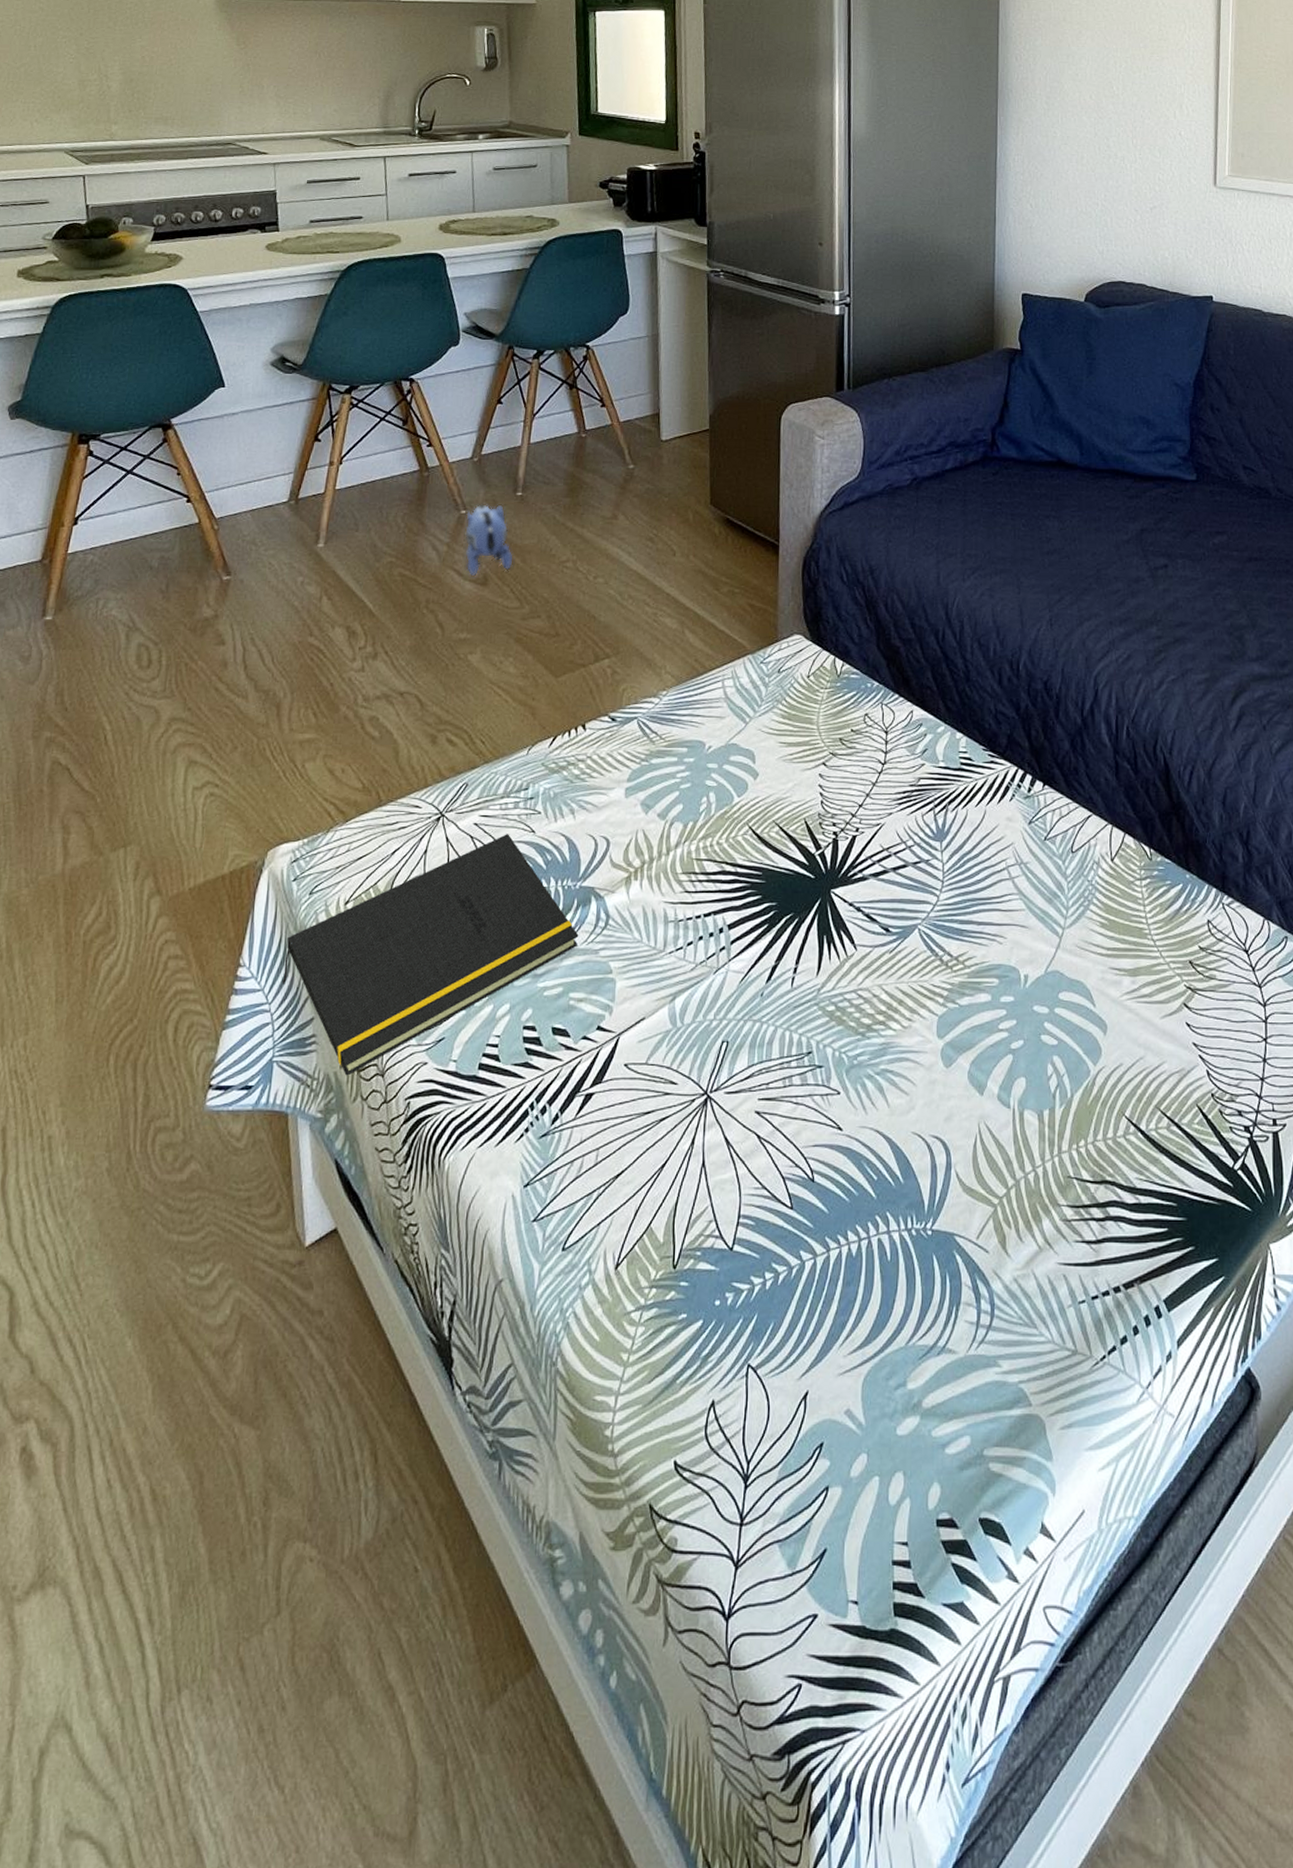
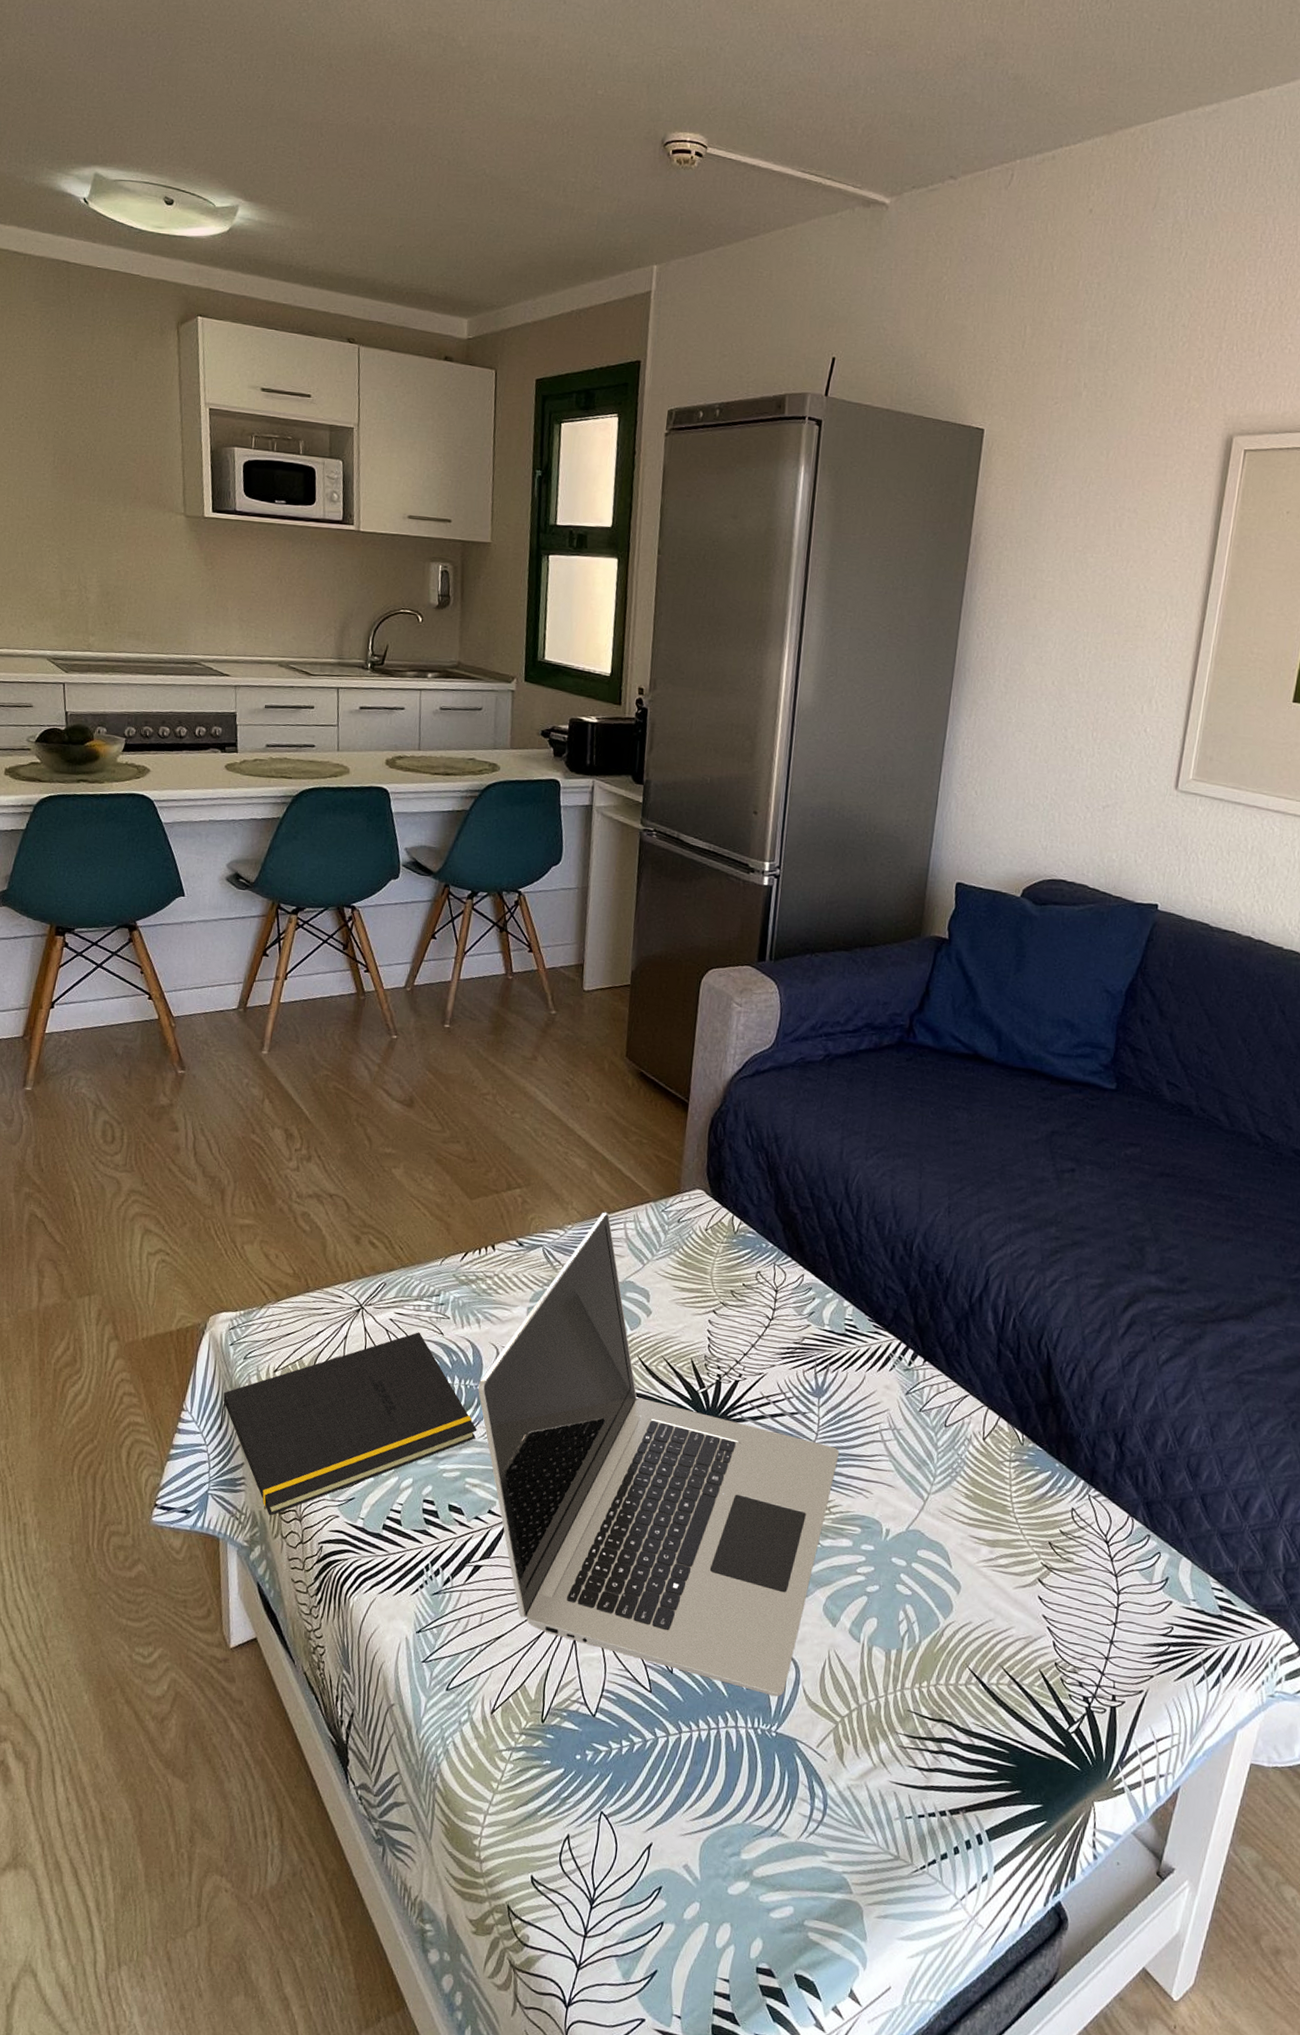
plush toy: present [465,504,513,576] -> none [394,1031,437,1097]
laptop: none [577,672,968,1187] -> present [478,1212,840,1697]

